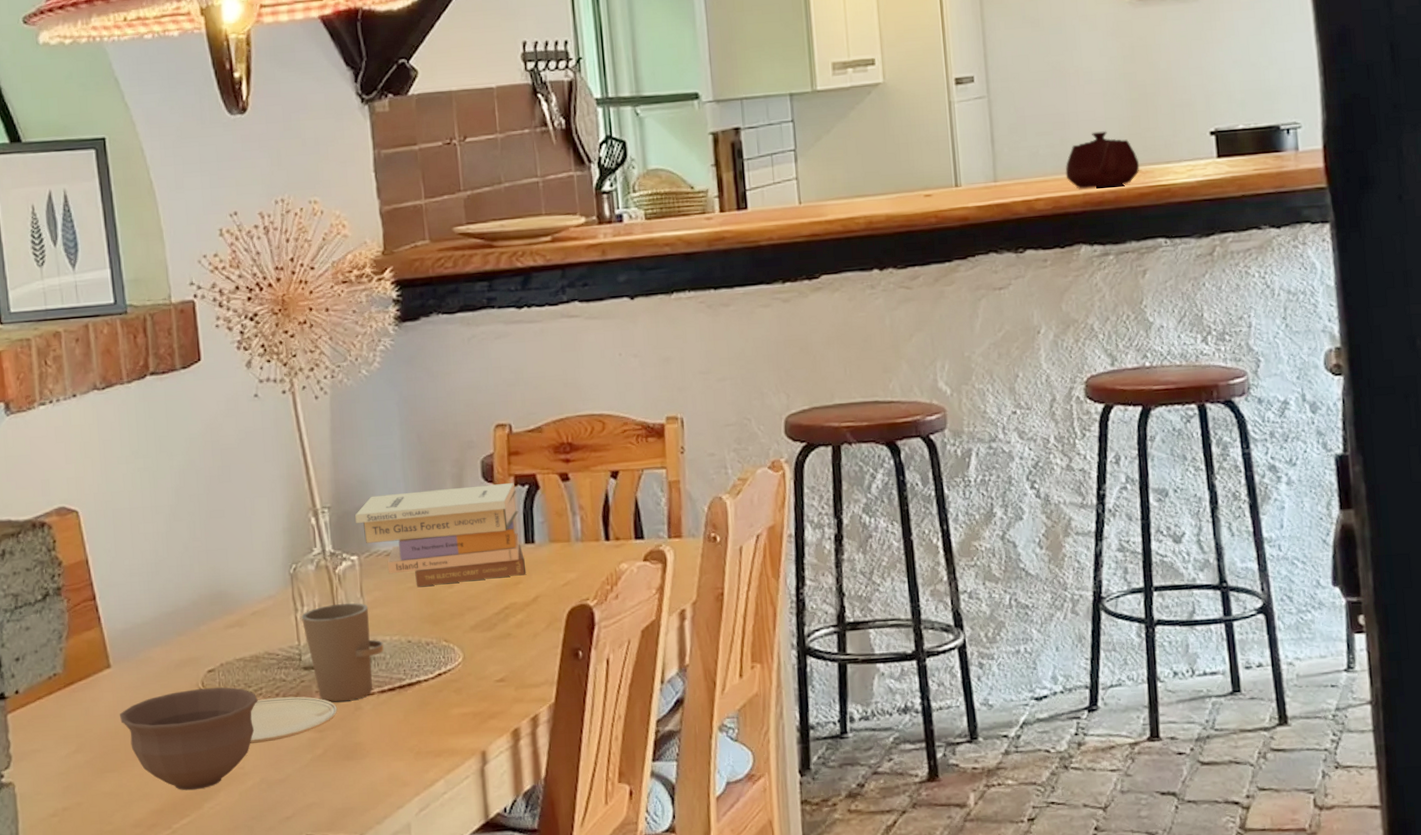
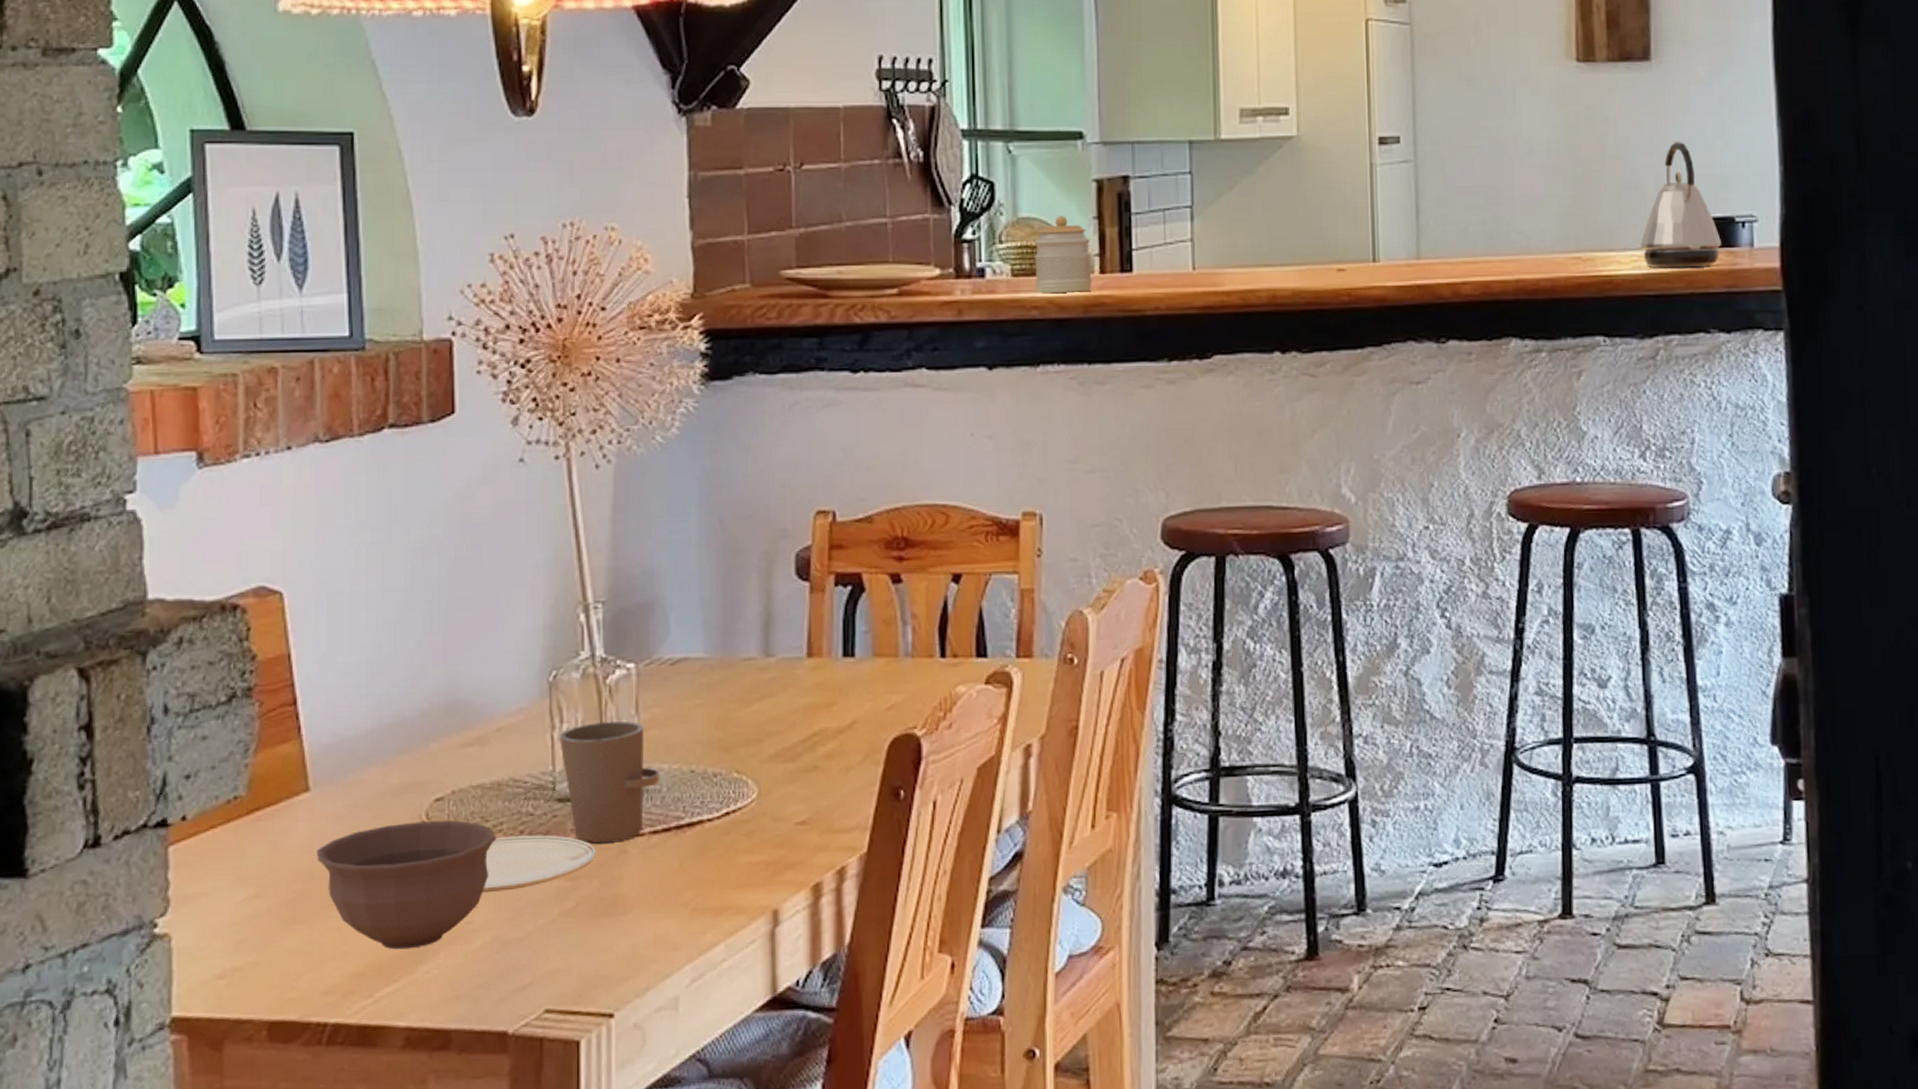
books: present [355,483,527,588] -> none [636,583,843,705]
jar: none [662,165,714,233] -> present [1034,216,1092,294]
teapot: present [1065,131,1140,189] -> none [1497,210,1580,274]
kettle: none [1194,61,1268,176] -> present [1640,141,1721,268]

